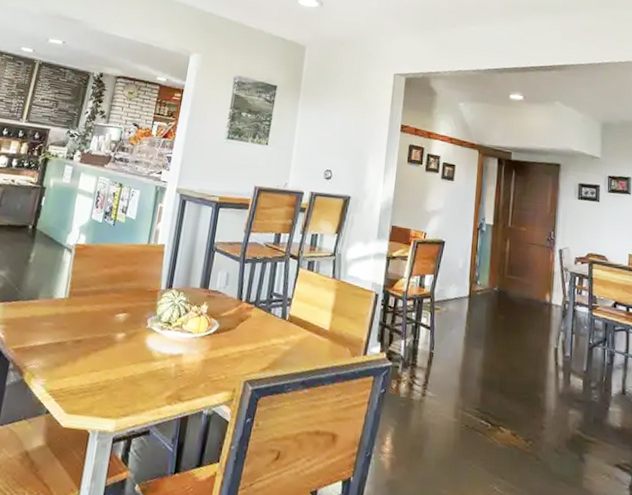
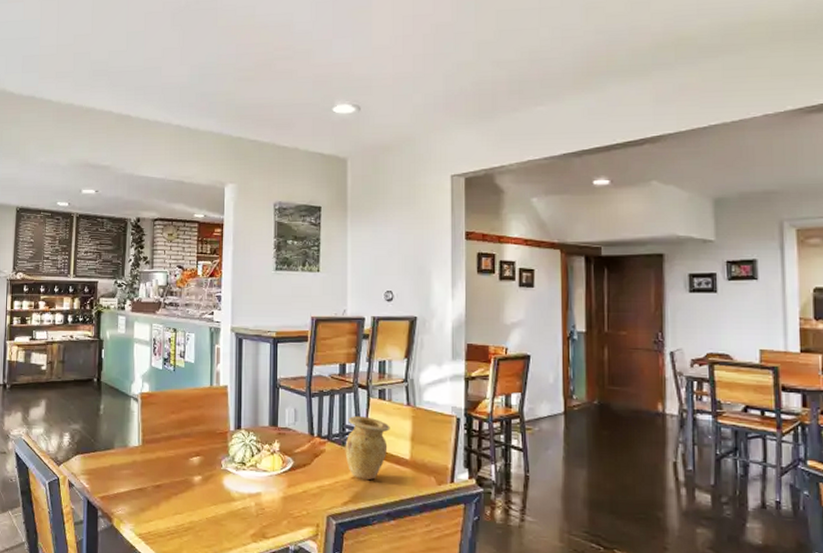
vase: none [269,284,315,348] -> present [345,416,390,480]

